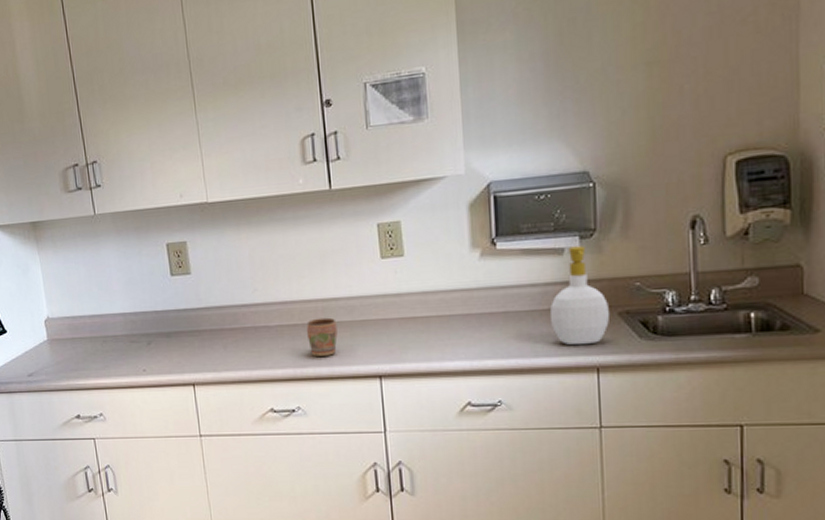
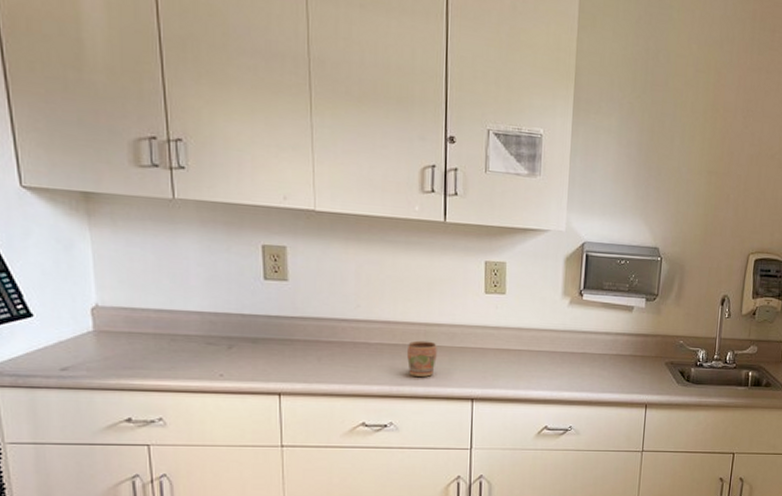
soap bottle: present [549,246,611,346] -> none [616,306,660,386]

